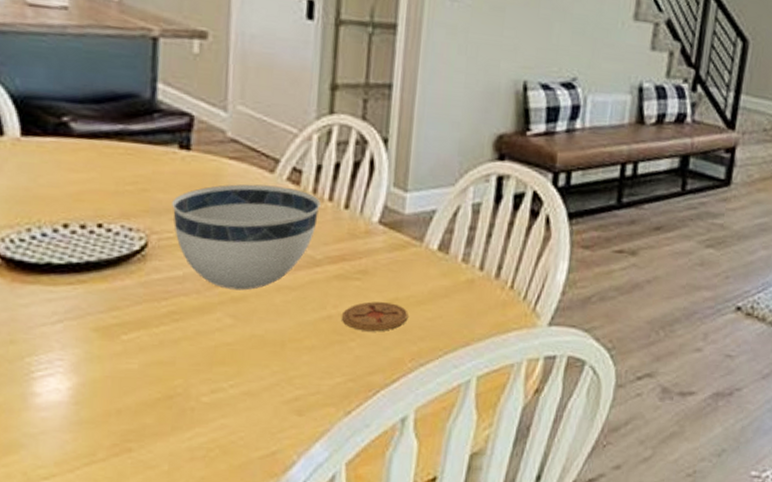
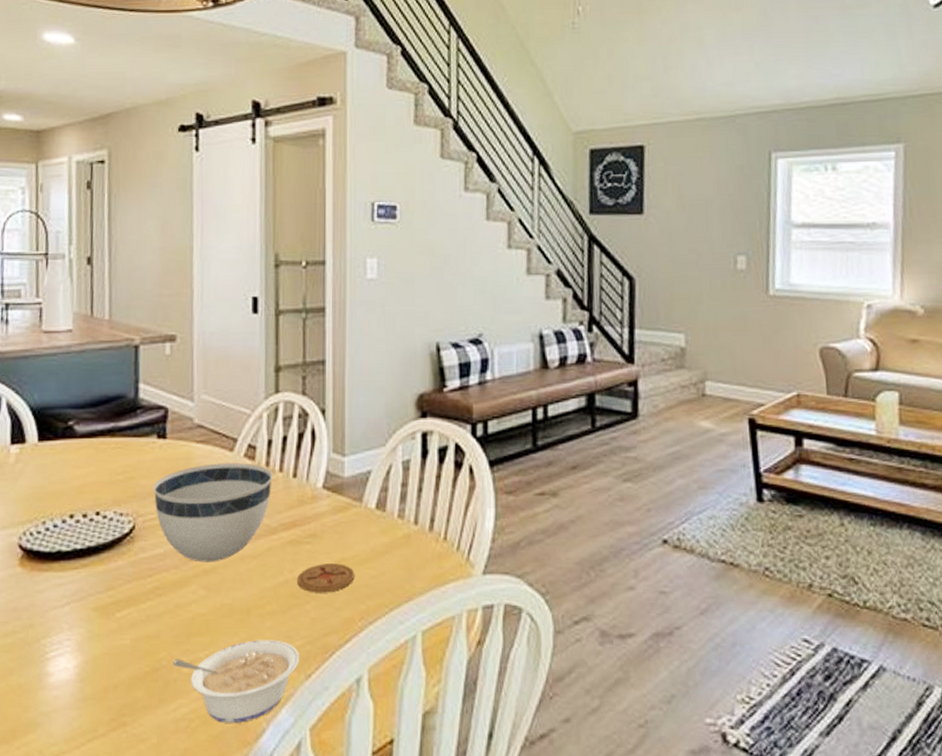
legume: none [189,373,339,455] -> present [172,640,299,723]

